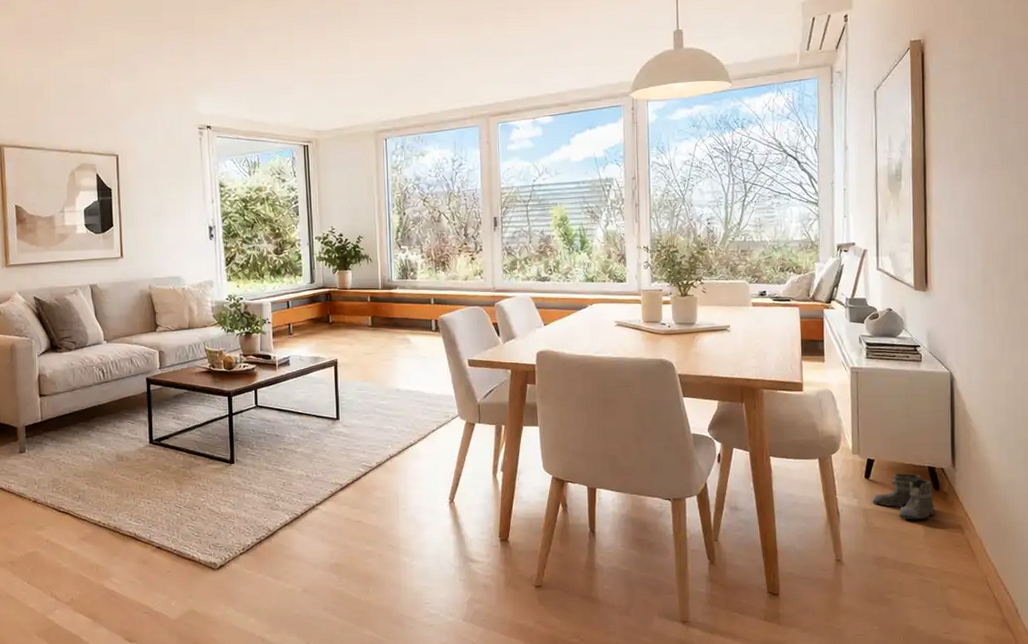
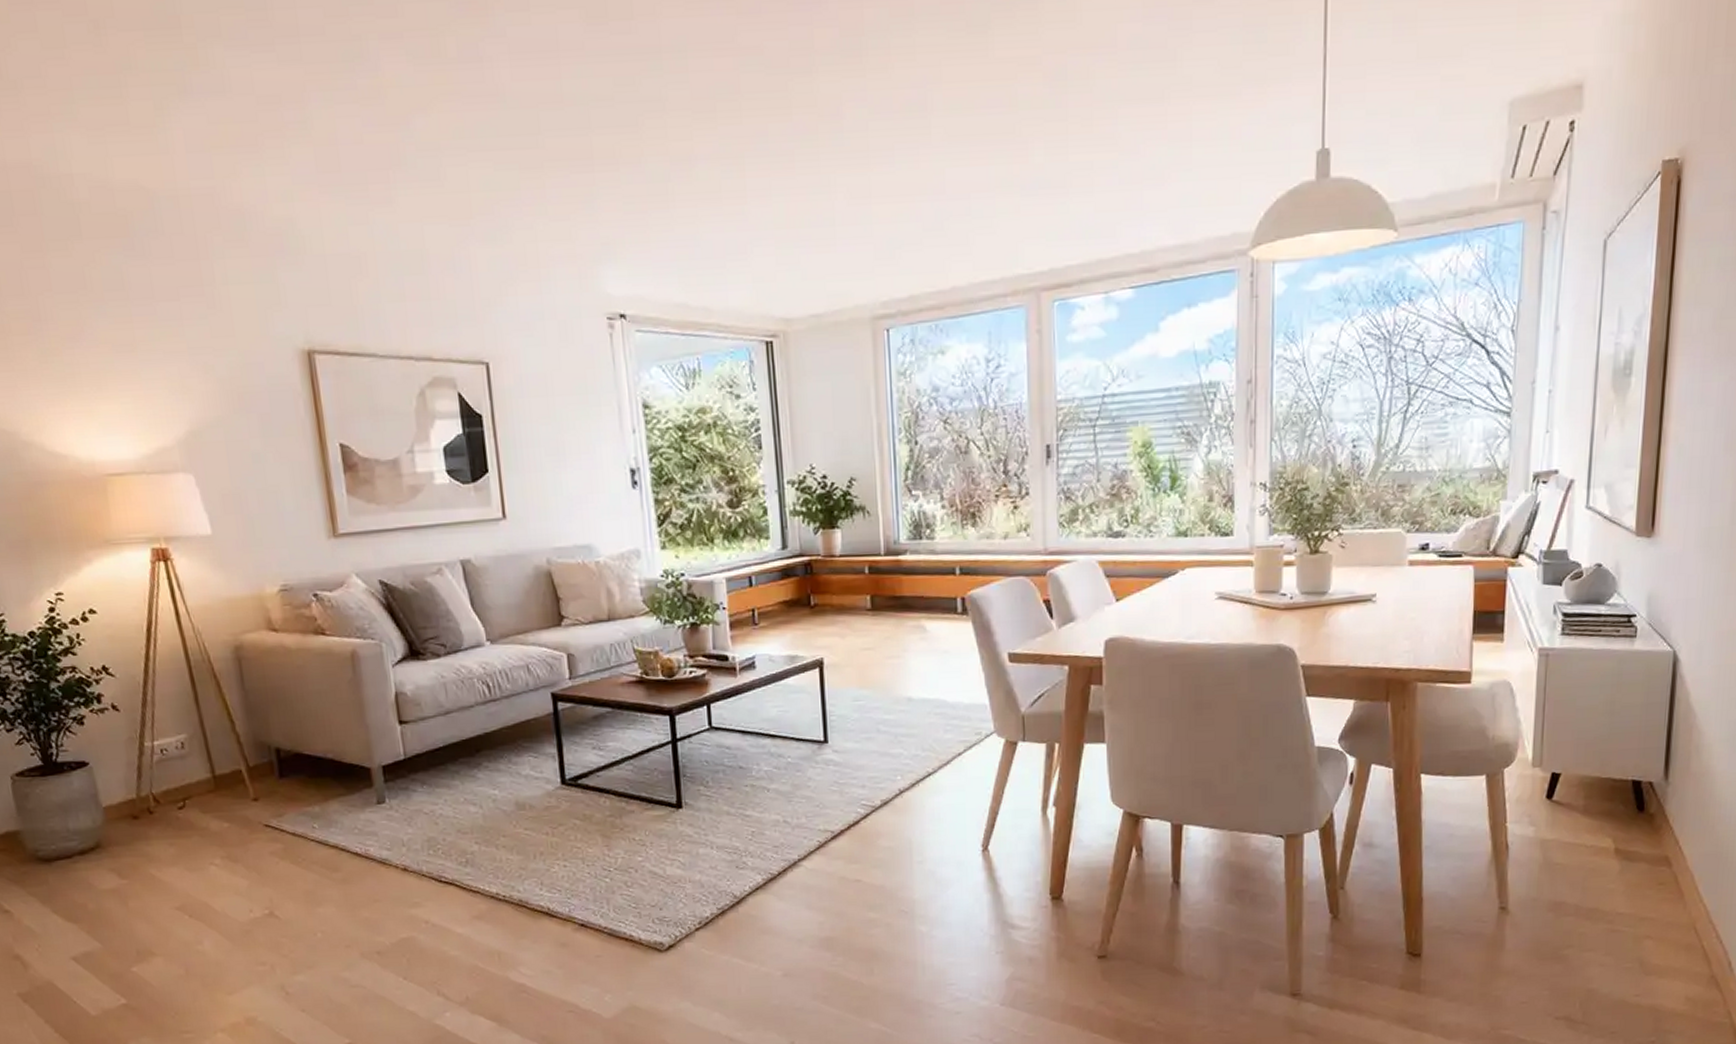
boots: present [872,473,940,520] -> none [1554,790,1642,852]

